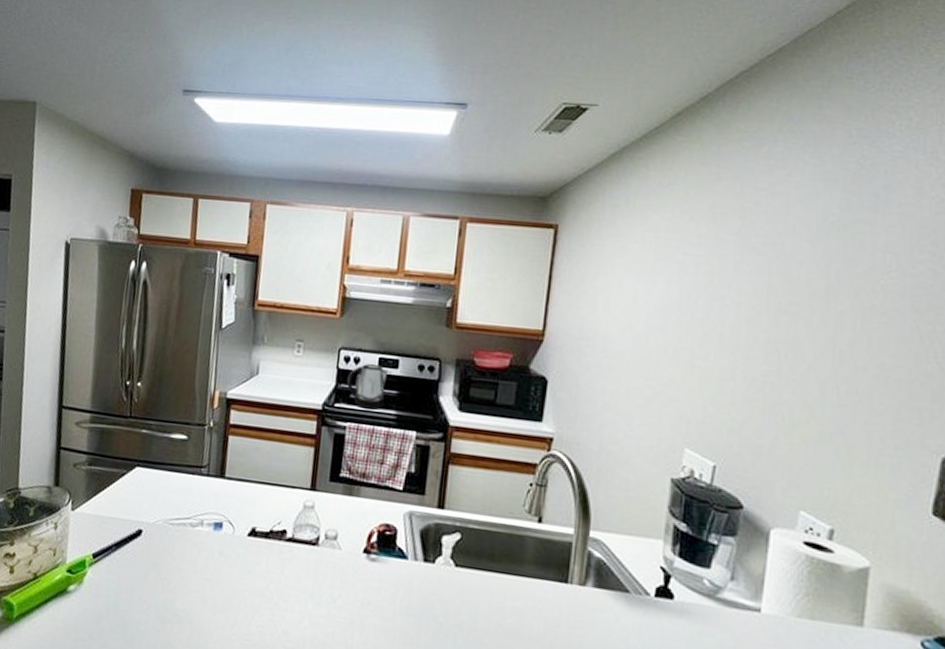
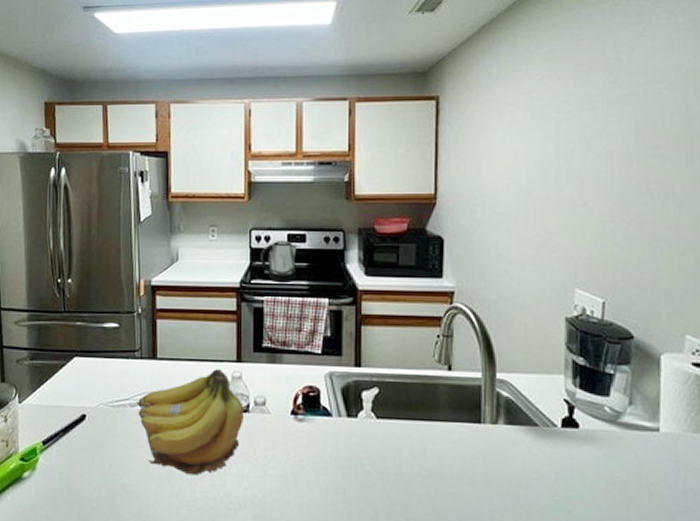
fruit: none [198,495,313,608] -> present [136,369,244,476]

